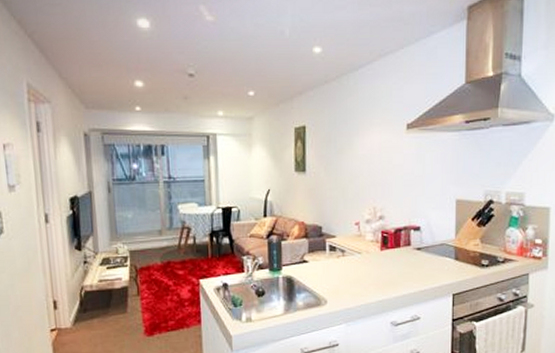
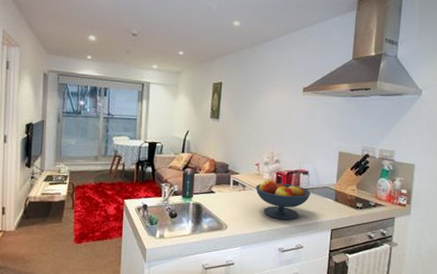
fruit bowl: none [357,241,424,288] -> present [256,180,310,220]

